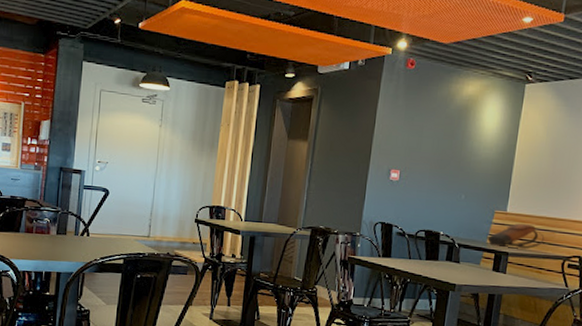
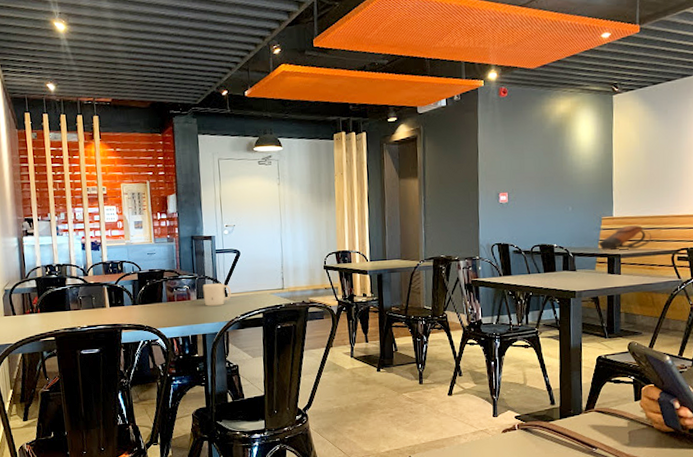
mug: none [63,220,94,245] -> present [202,283,231,306]

